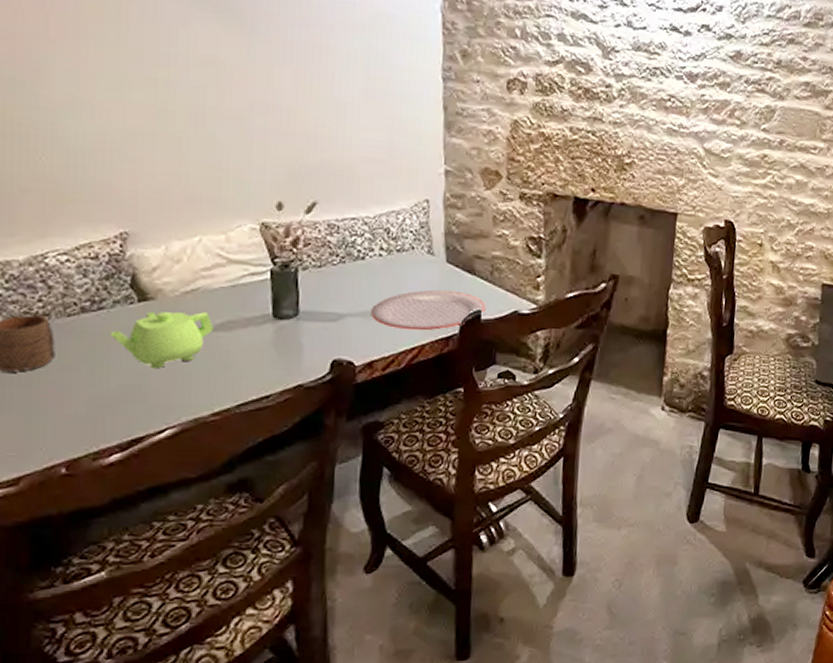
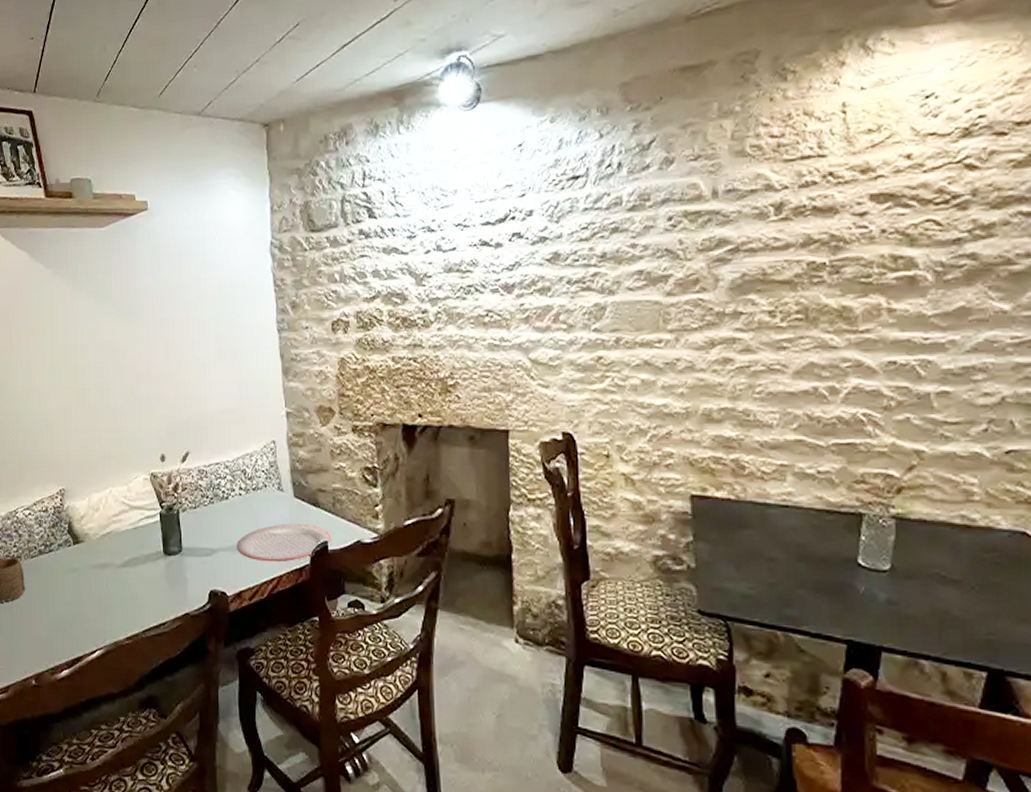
teapot: present [110,311,214,369] -> none [57,551,124,600]

